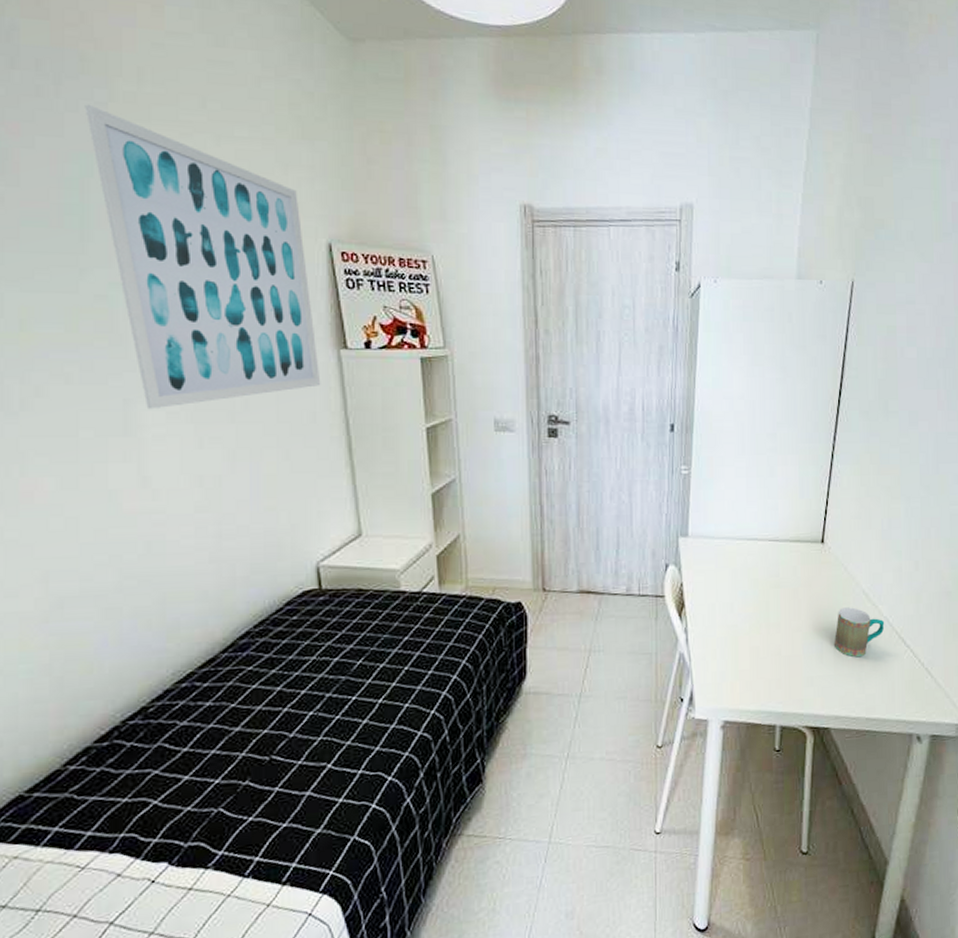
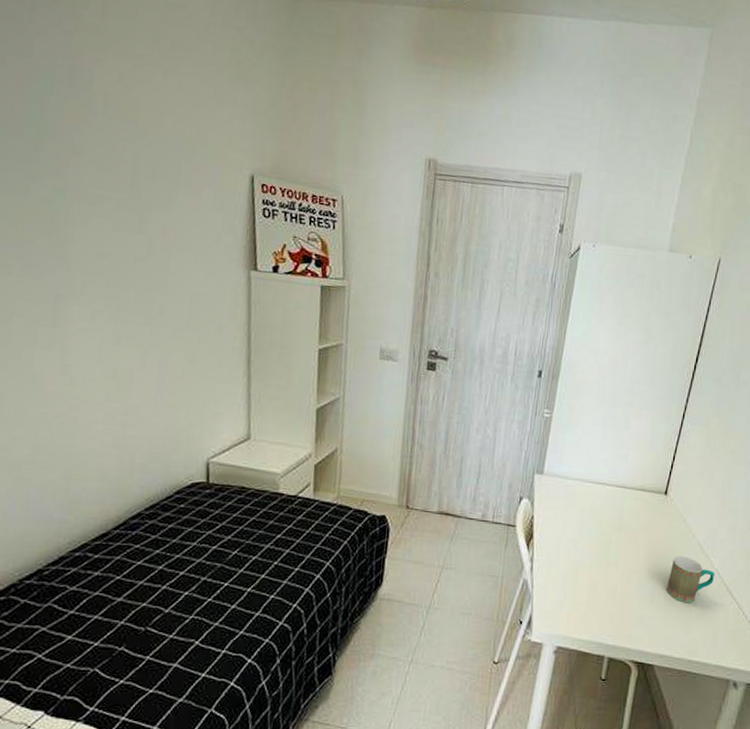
wall art: present [85,104,321,410] -> none [53,31,231,306]

